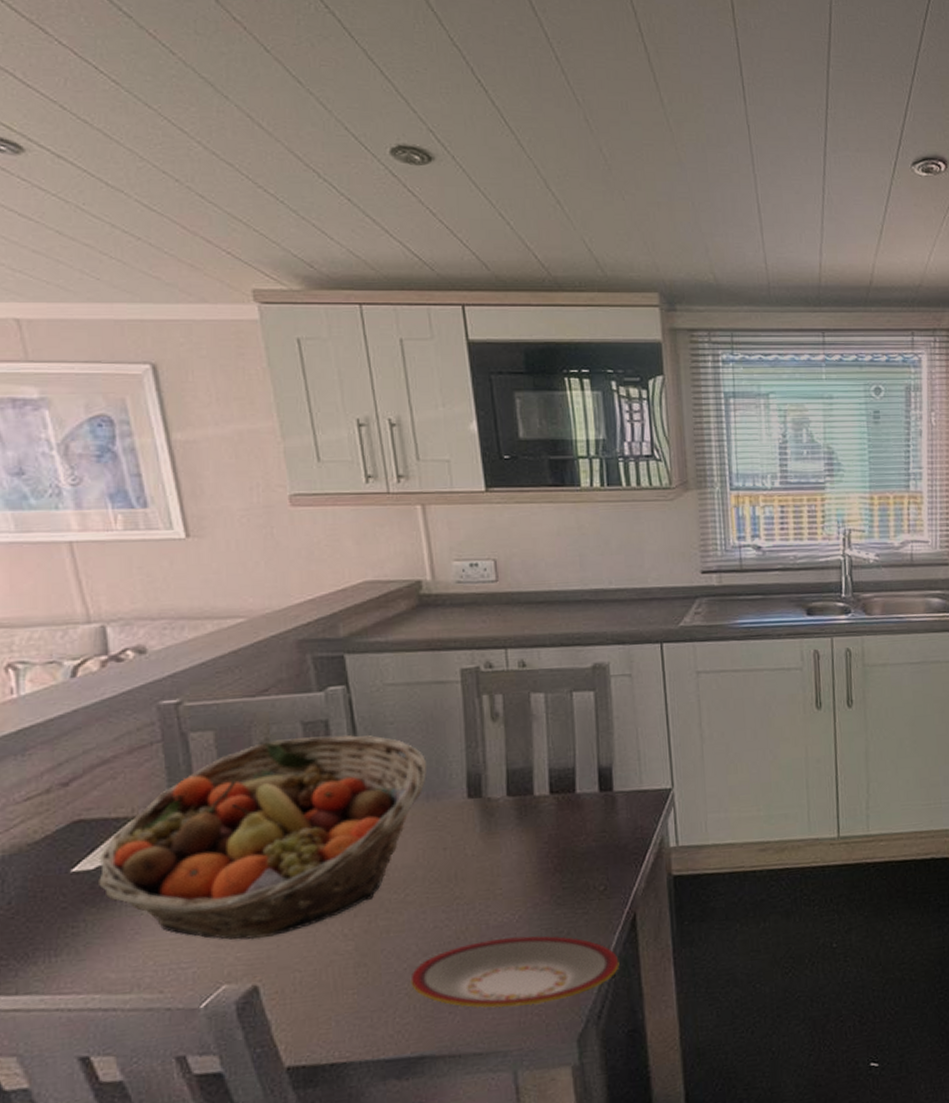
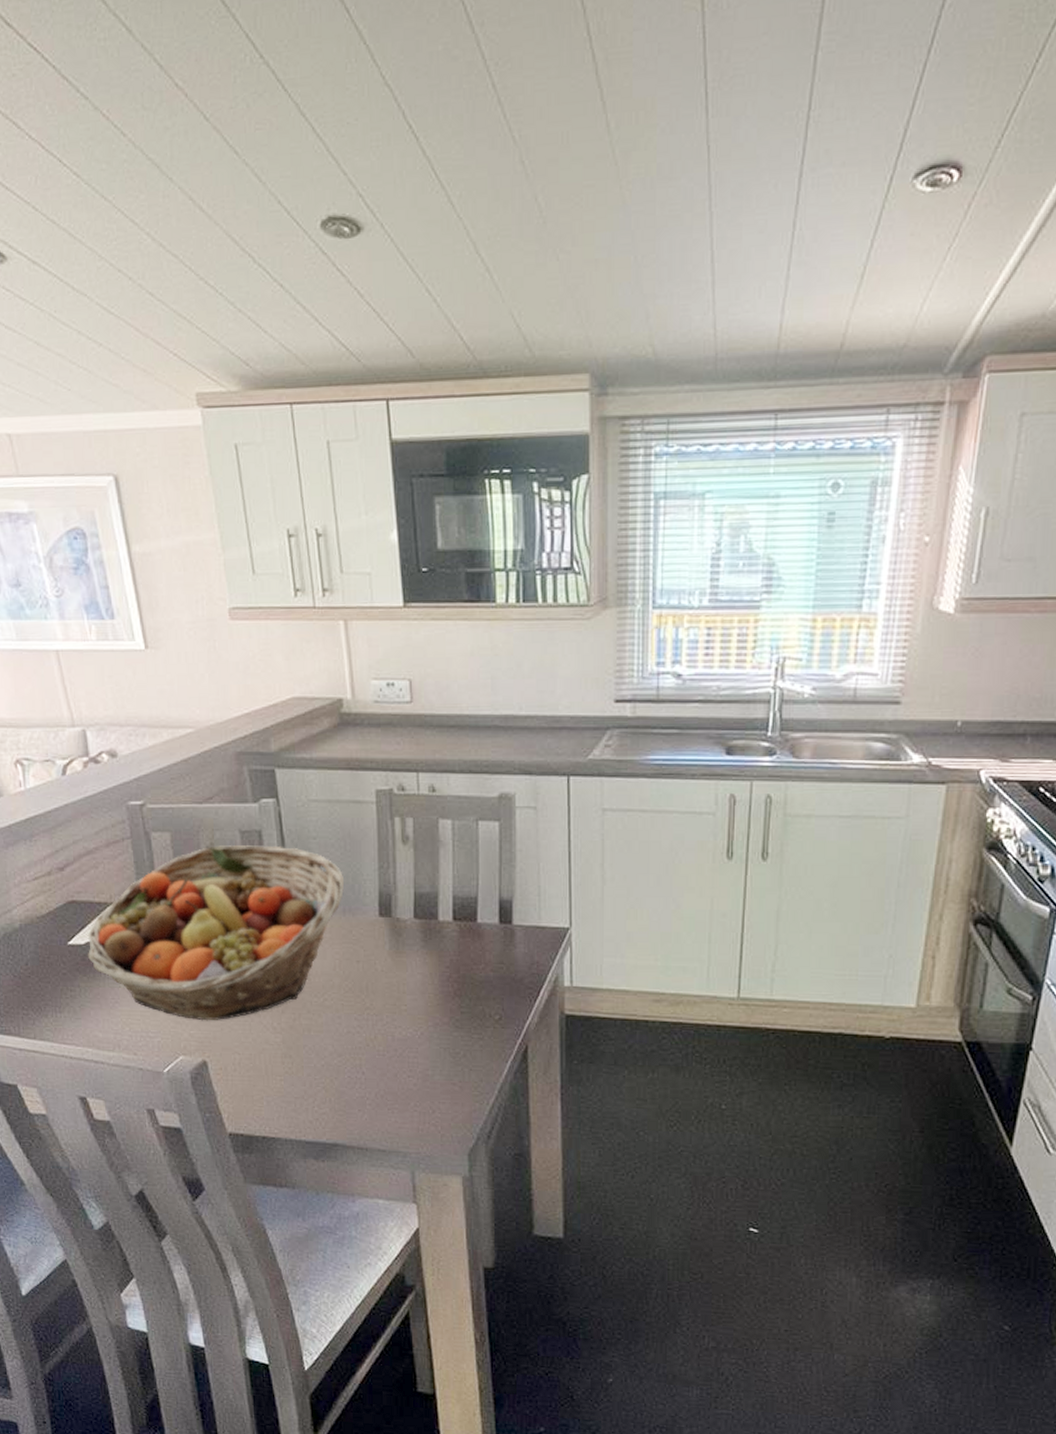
plate: present [410,936,620,1008] -> none [327,1051,510,1116]

